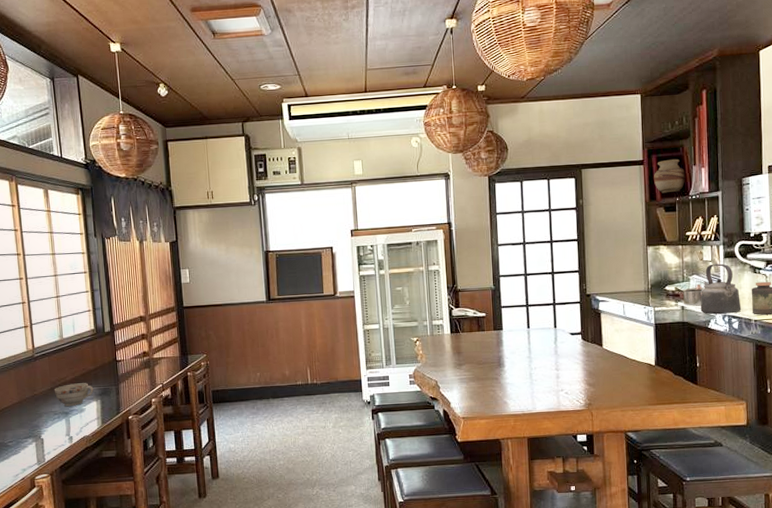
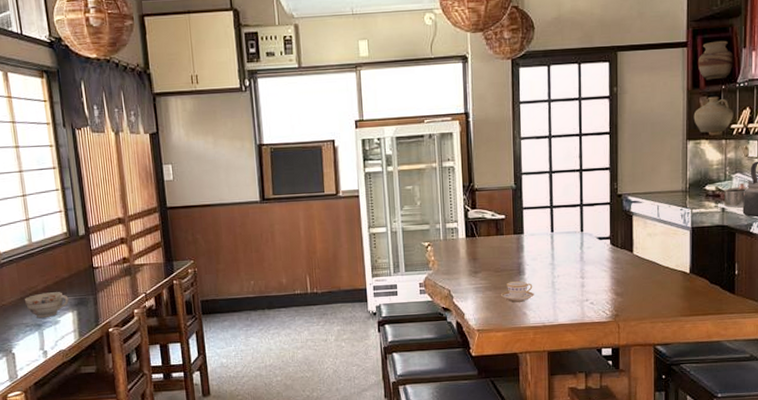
teacup: none [483,373,514,392] -> present [500,281,534,303]
ceramic jug: none [652,207,688,239] -> present [693,96,734,133]

